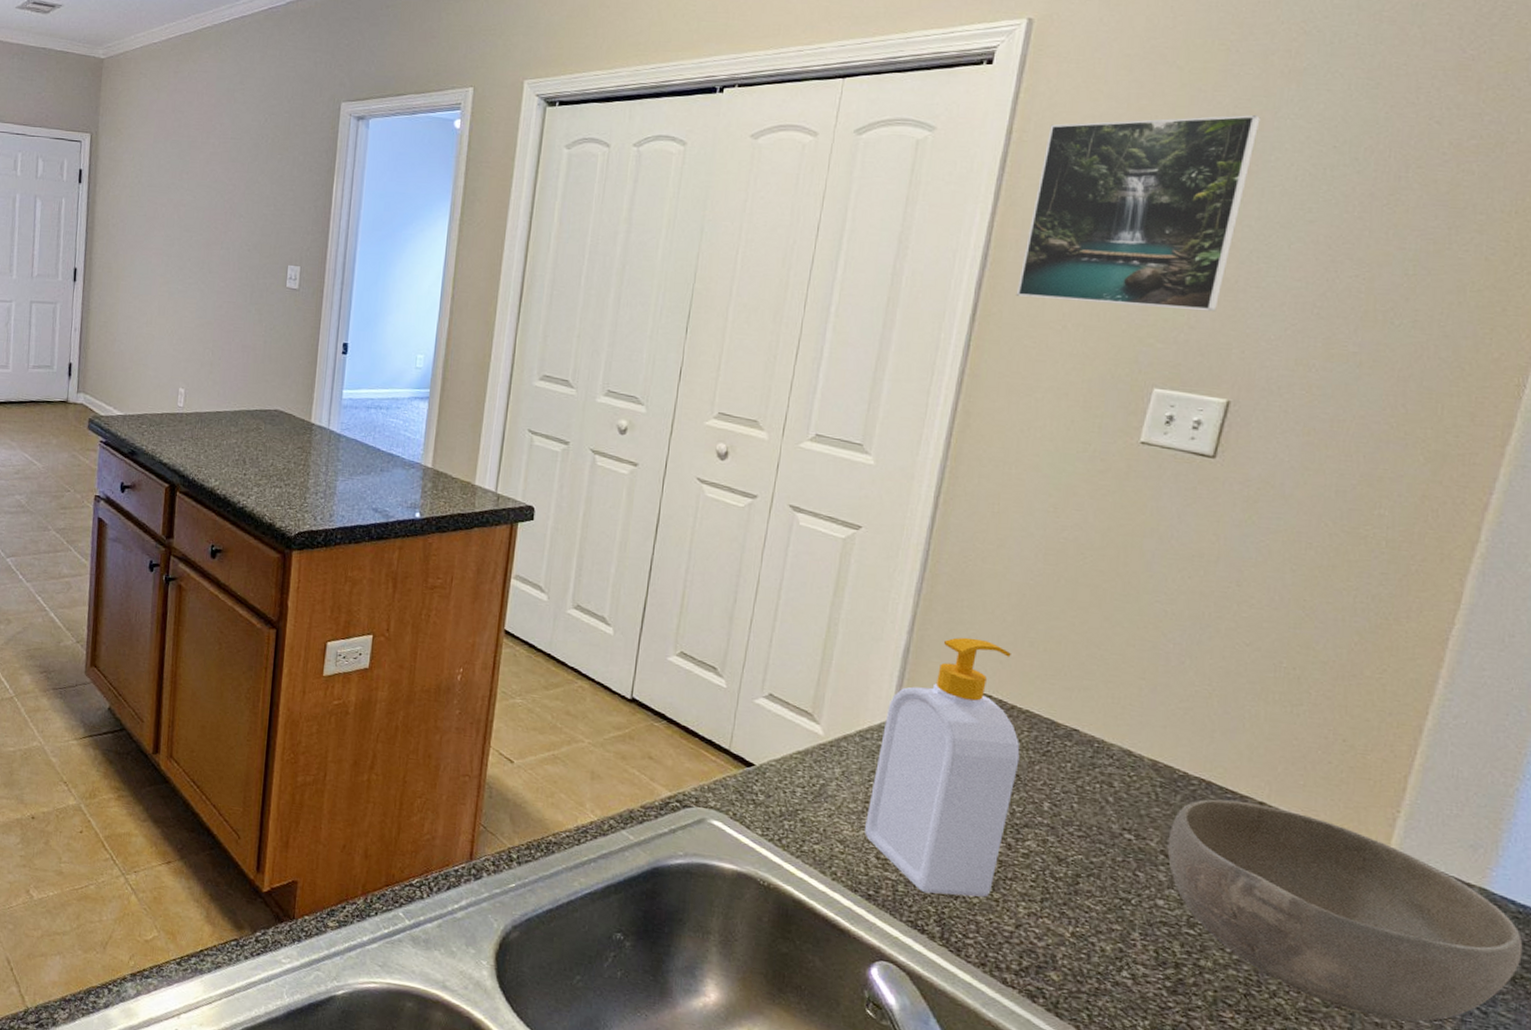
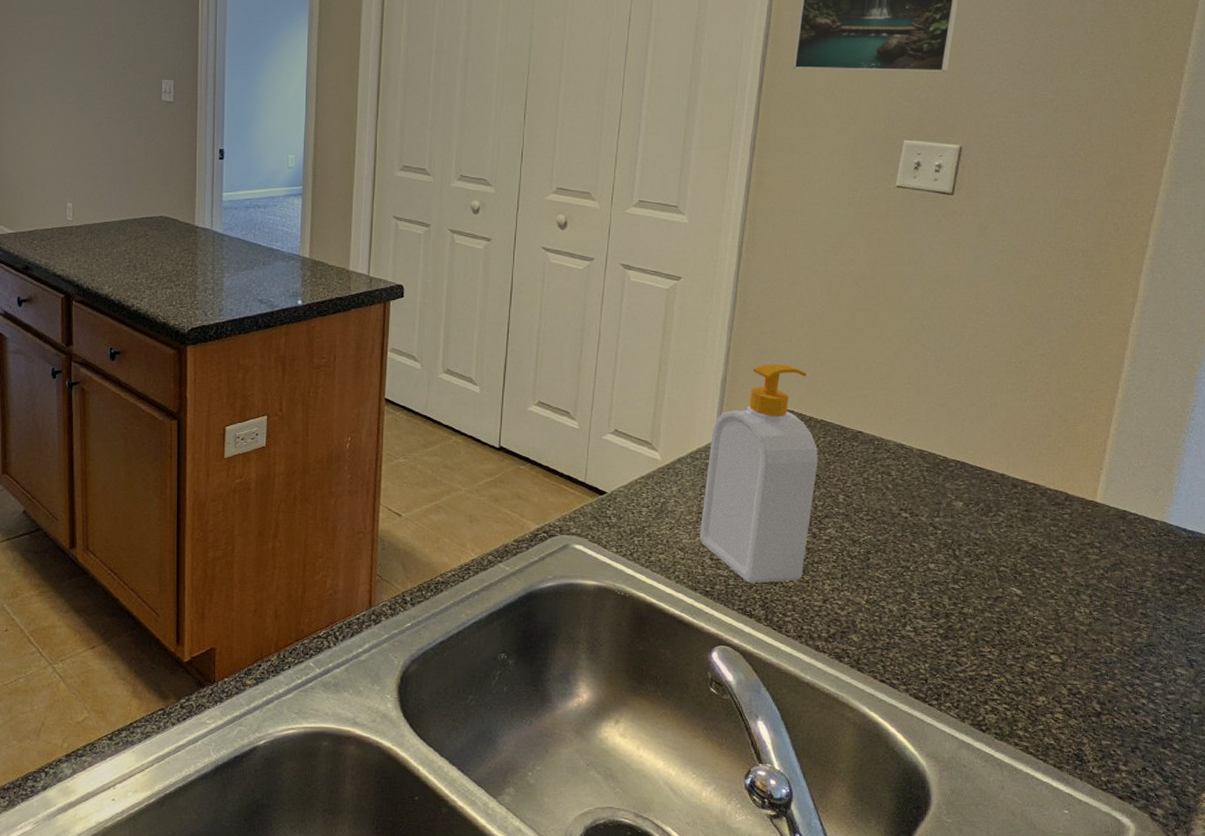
bowl: present [1167,799,1523,1022] -> none [935,475,1193,635]

